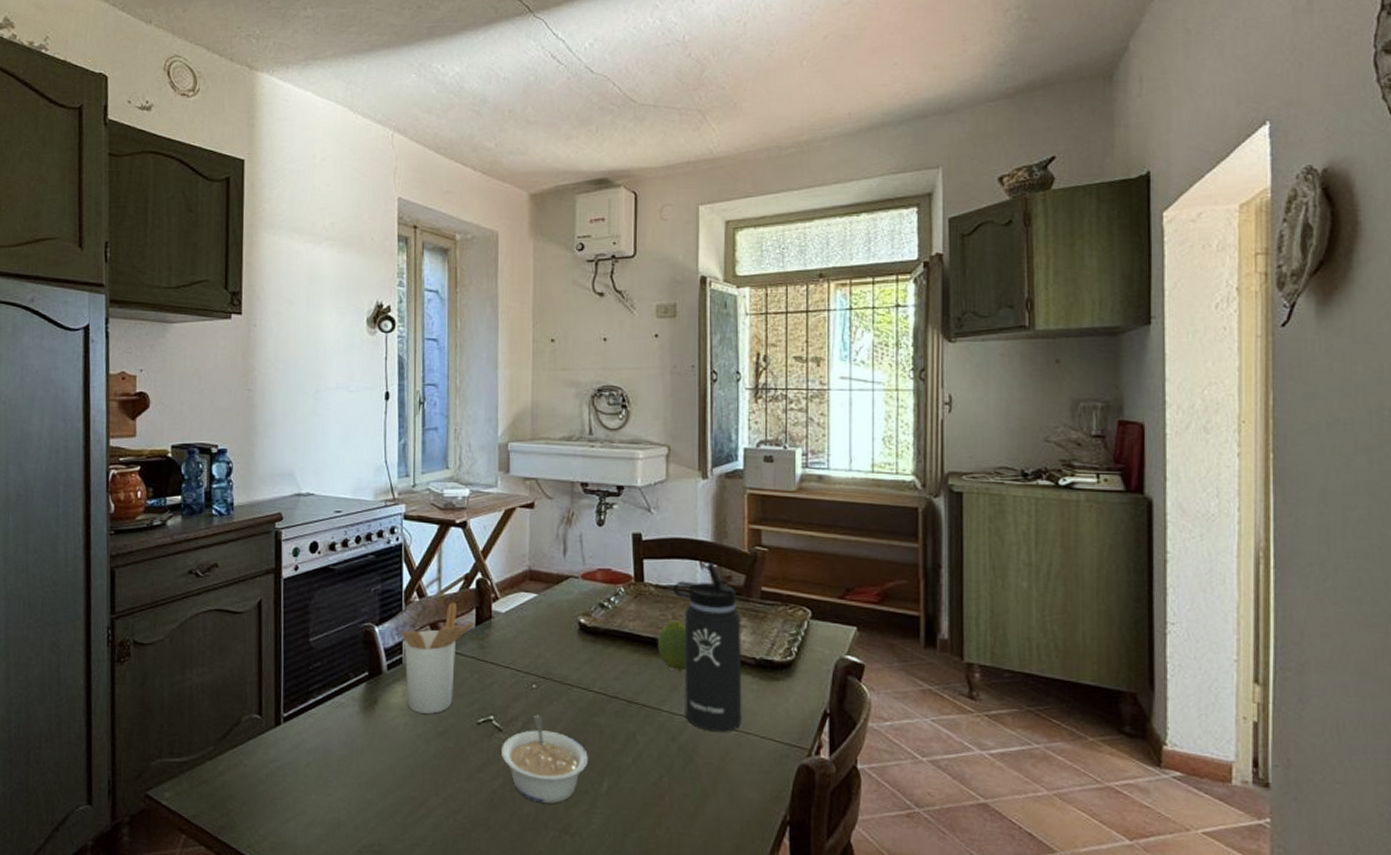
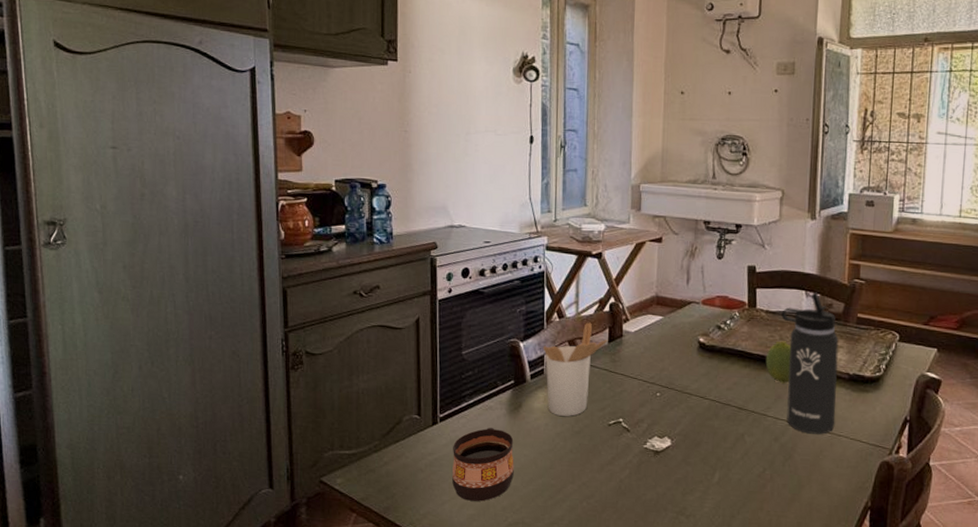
cup: none [297,729,369,819] -> present [452,428,514,502]
legume: present [501,715,588,803] -> none [629,418,703,491]

